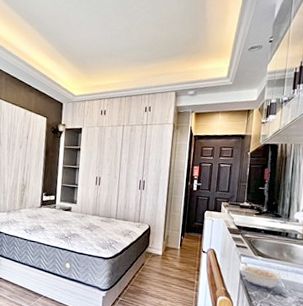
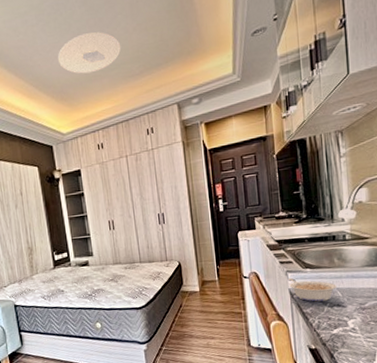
ceiling light: none [83,18,139,51] -> present [57,32,121,74]

